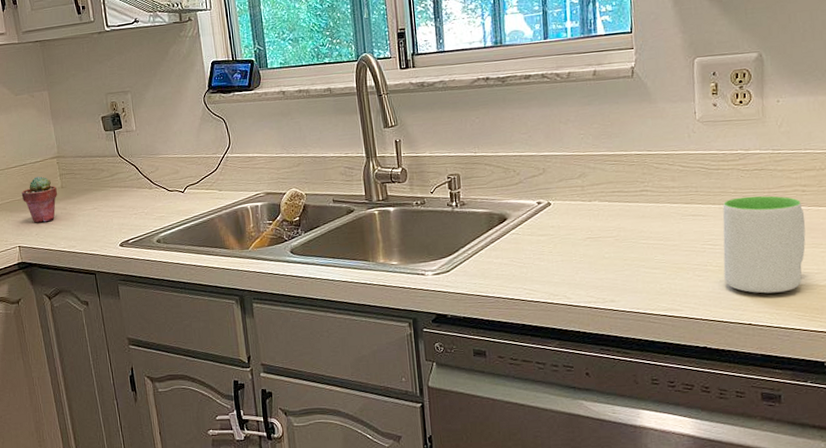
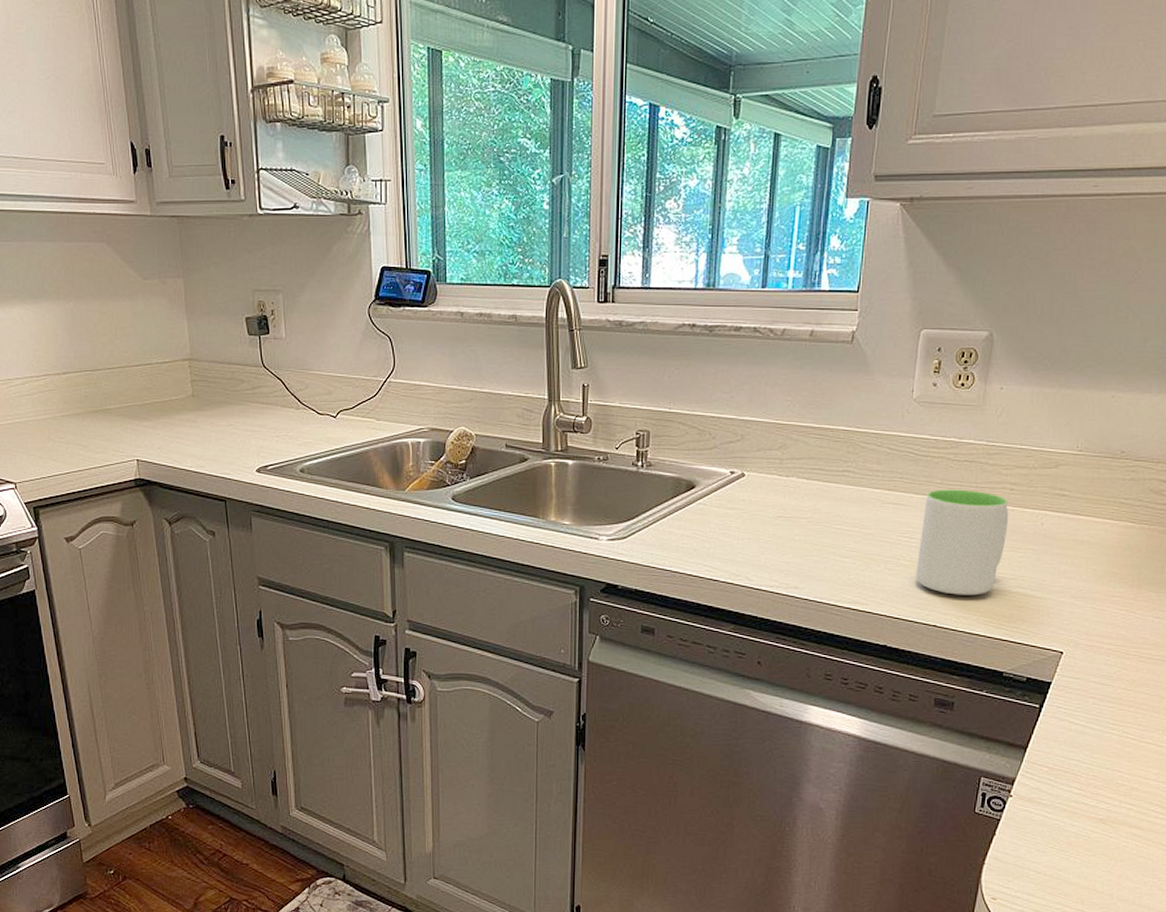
potted succulent: present [21,176,57,223] -> none [143,380,186,435]

